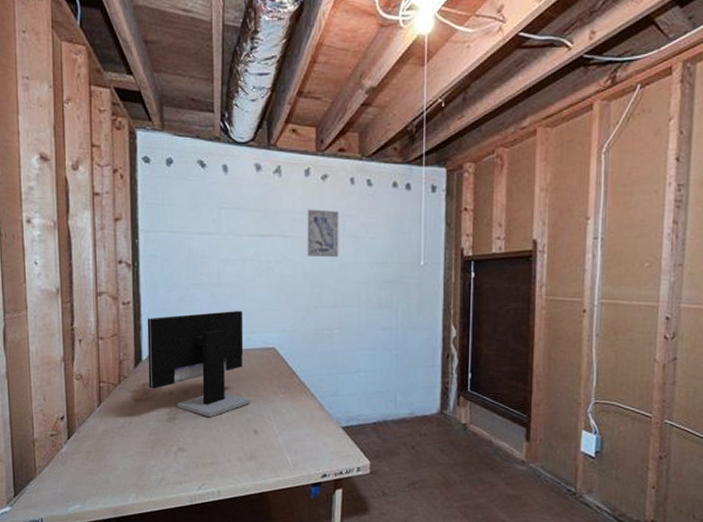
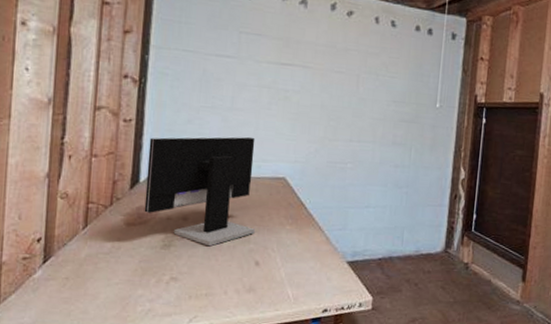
wall art: present [307,209,339,258] -> none [326,43,362,93]

